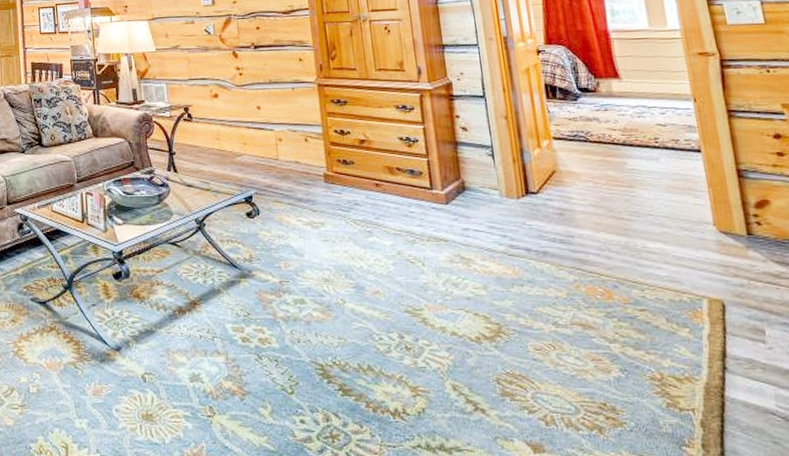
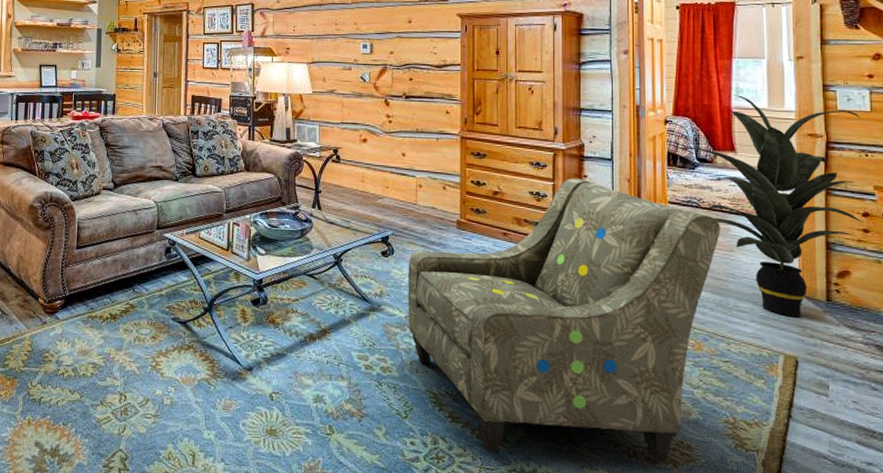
armchair: none [276,119,616,429] -> present [407,177,721,463]
indoor plant: none [555,17,775,256] -> present [678,95,863,317]

